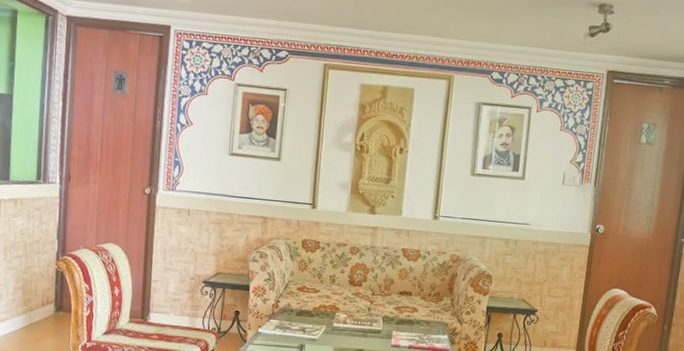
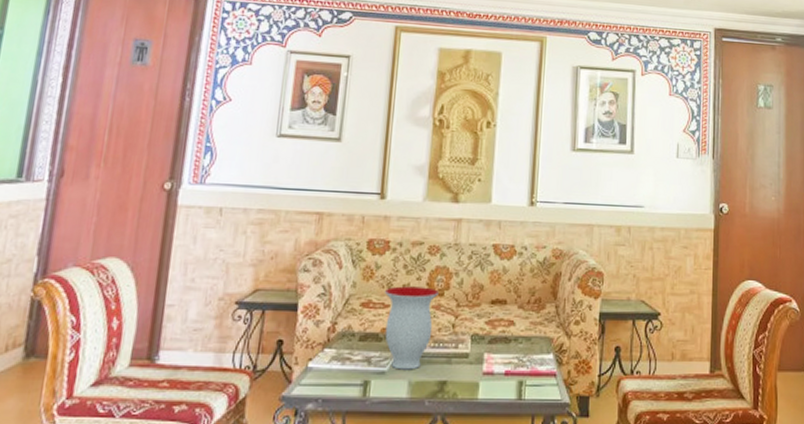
vase: none [315,276,358,340] -> present [384,286,439,370]

